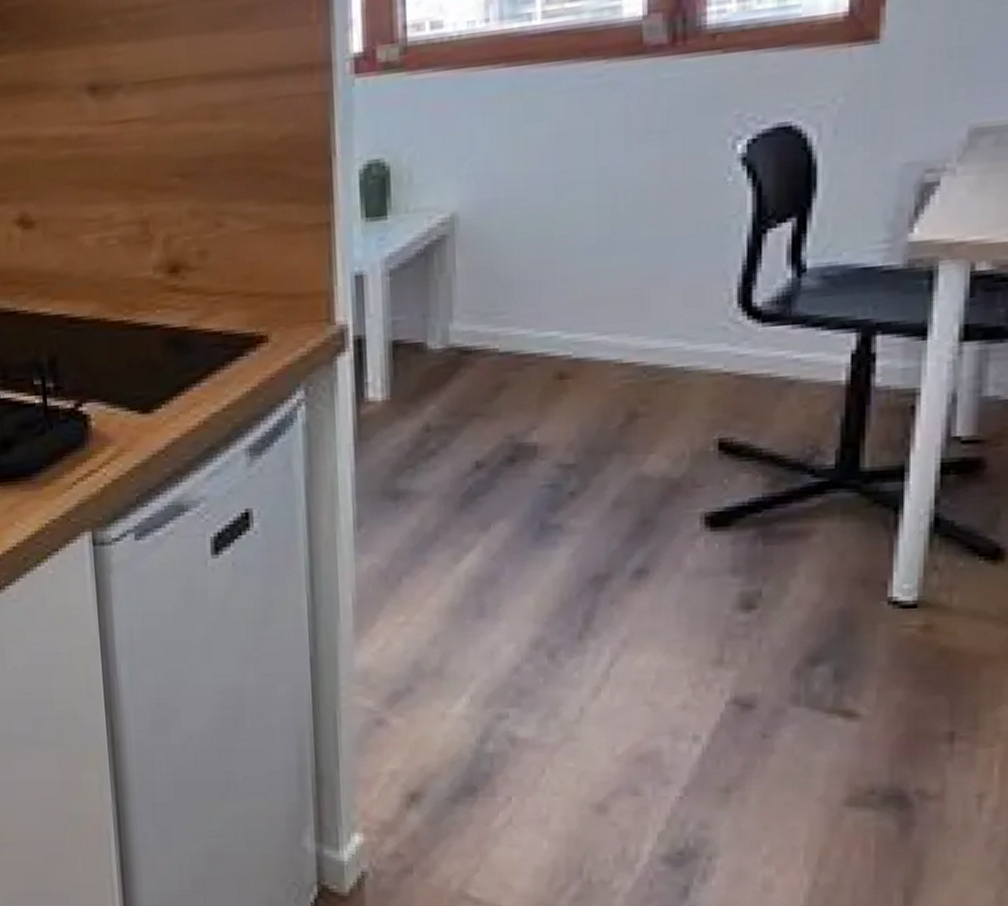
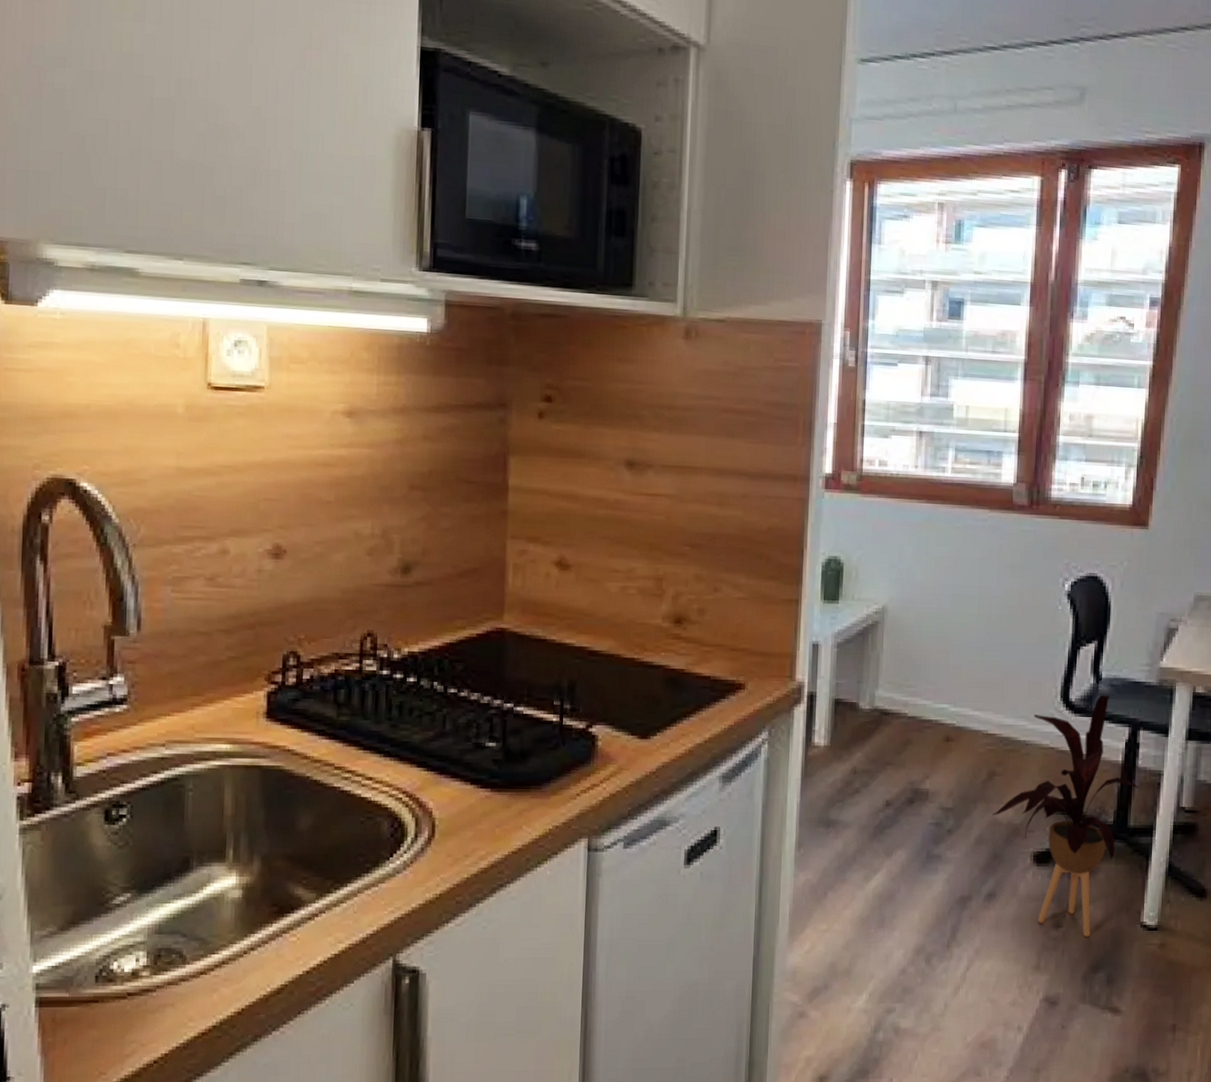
house plant: none [636,290,879,620] -> present [992,694,1140,937]

